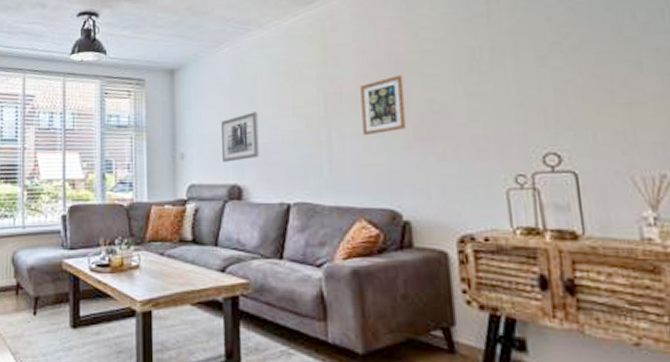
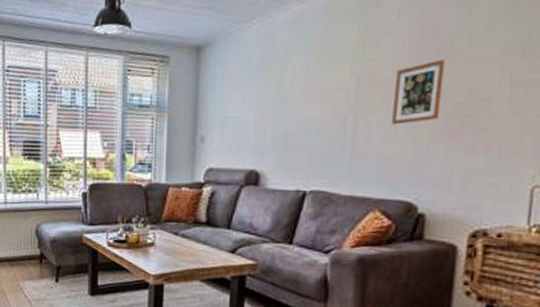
wall art: present [221,112,260,162] -> none [243,95,284,147]

